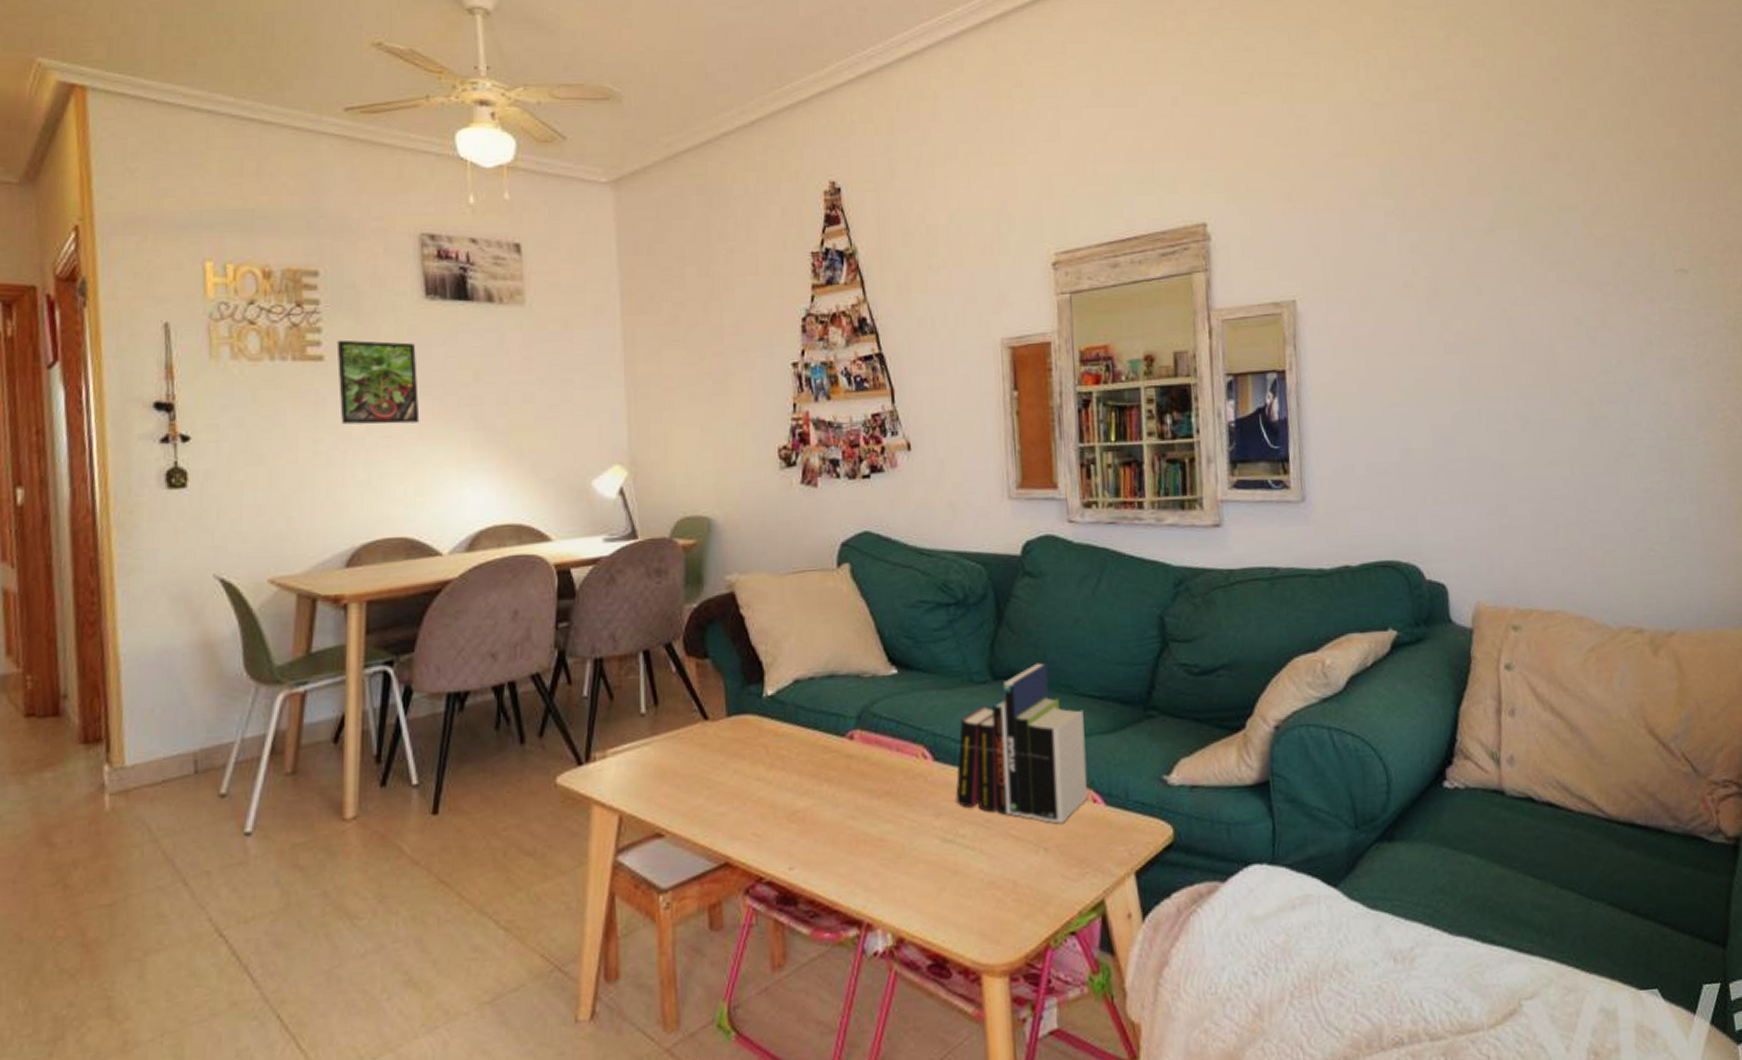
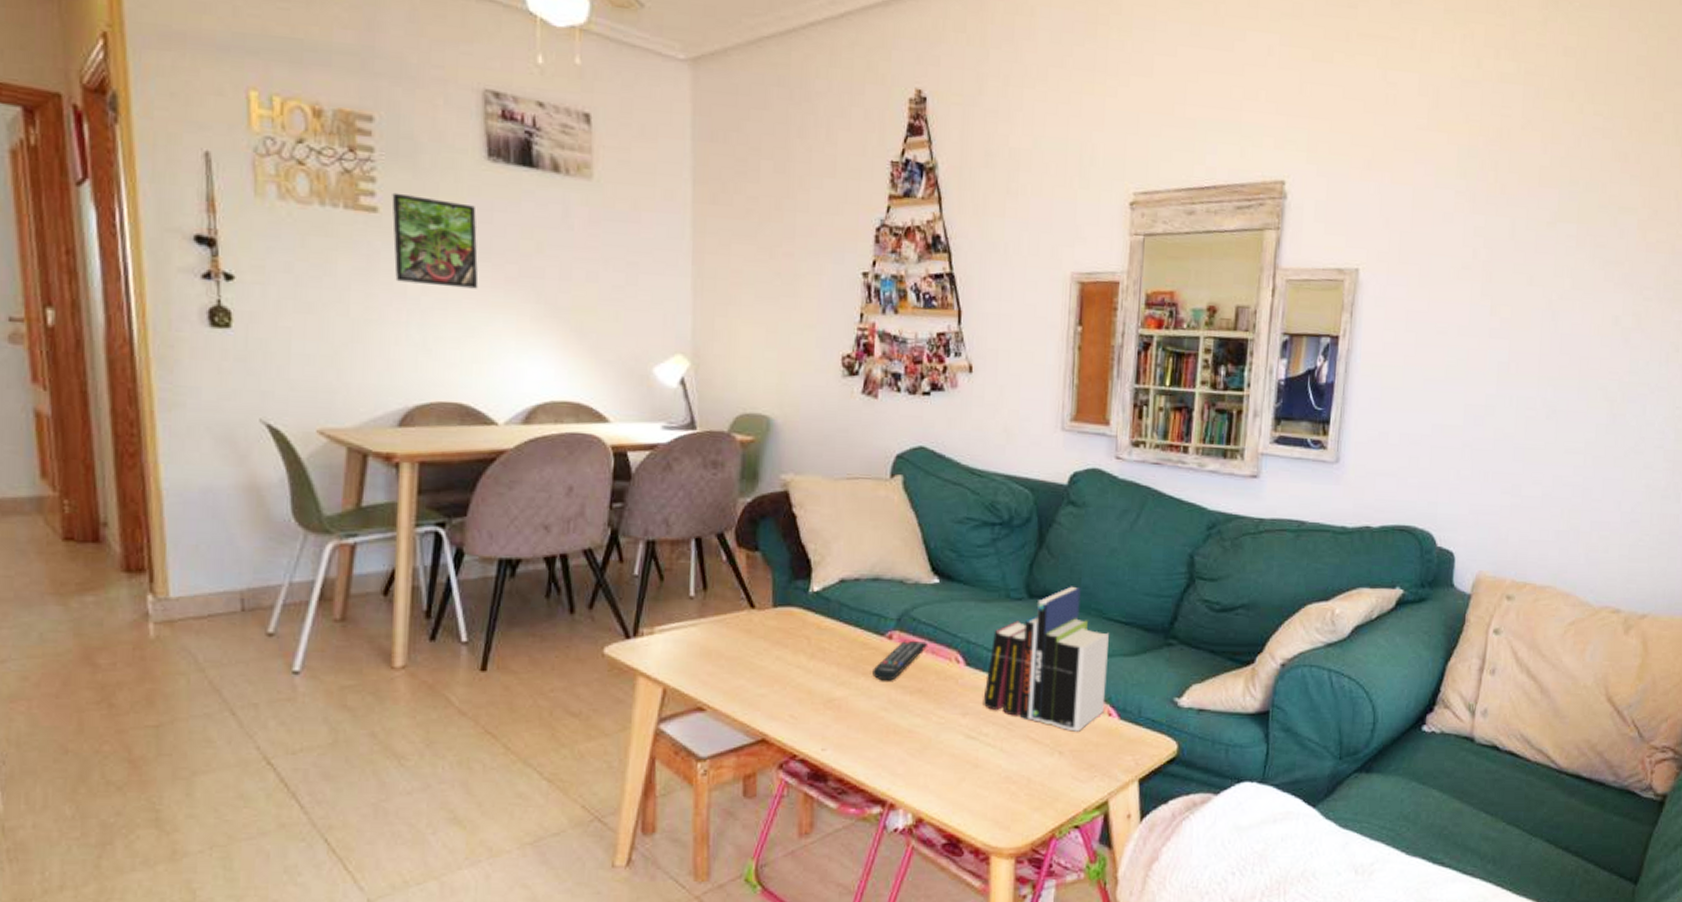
remote control: none [836,738,891,786] -> present [872,640,927,681]

